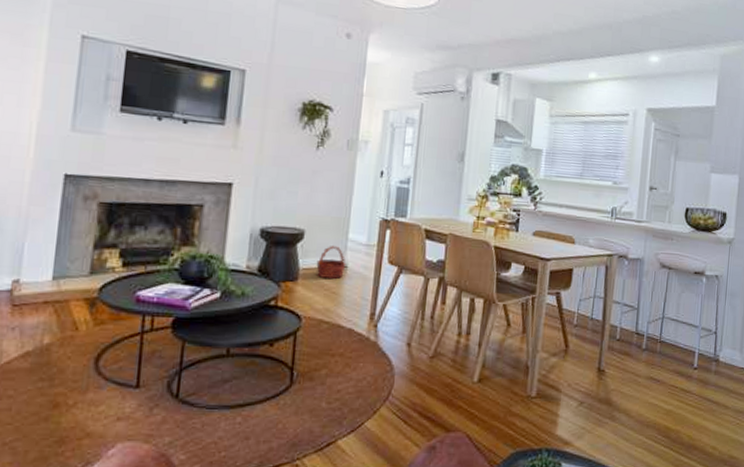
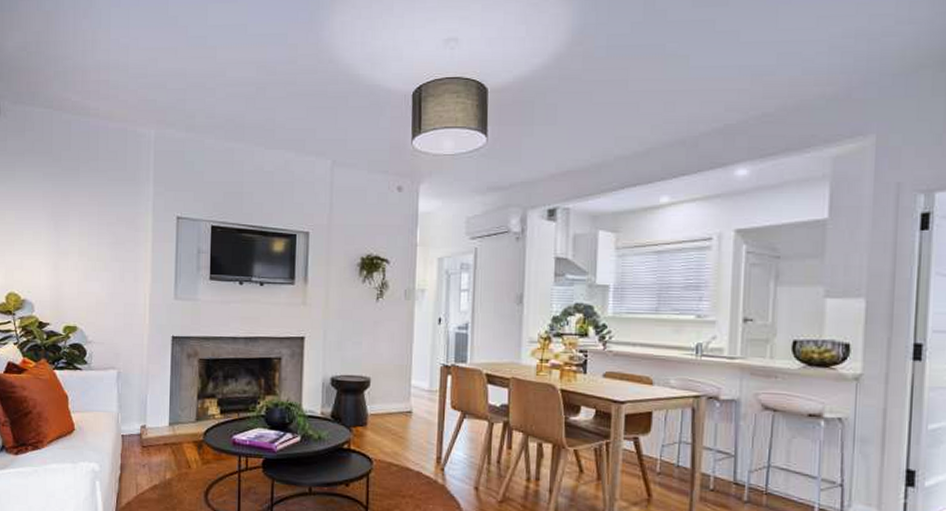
basket: present [316,246,347,280] -> none [383,392,411,425]

